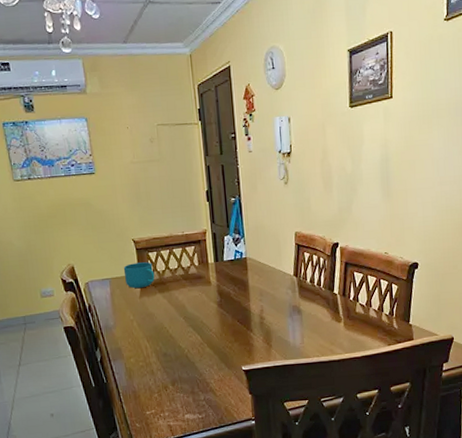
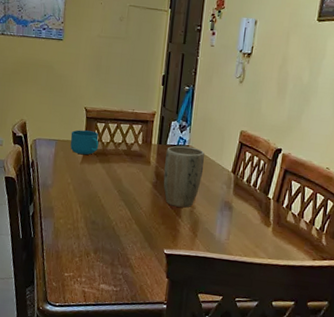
plant pot: none [225,258,266,322] -> present [163,146,205,208]

